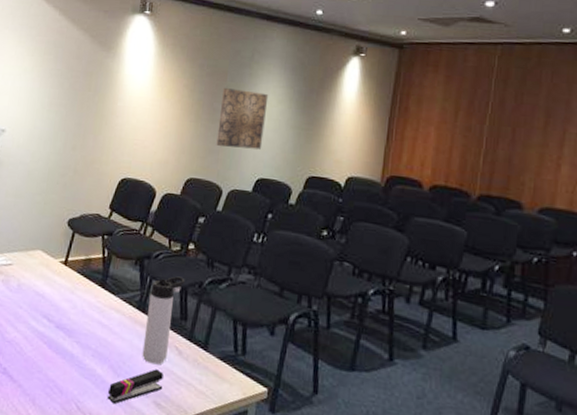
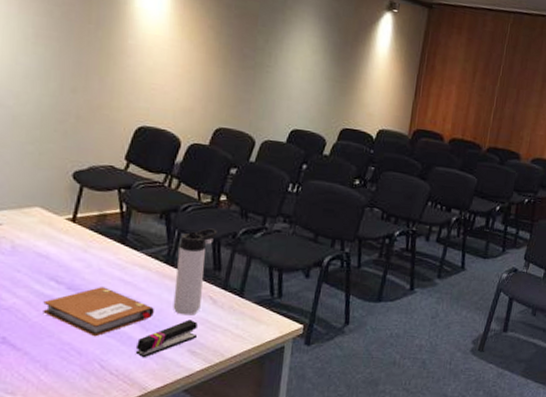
notebook: none [35,327,125,377] -> present [43,287,154,337]
wall art: present [216,87,269,150] -> none [247,32,303,100]

